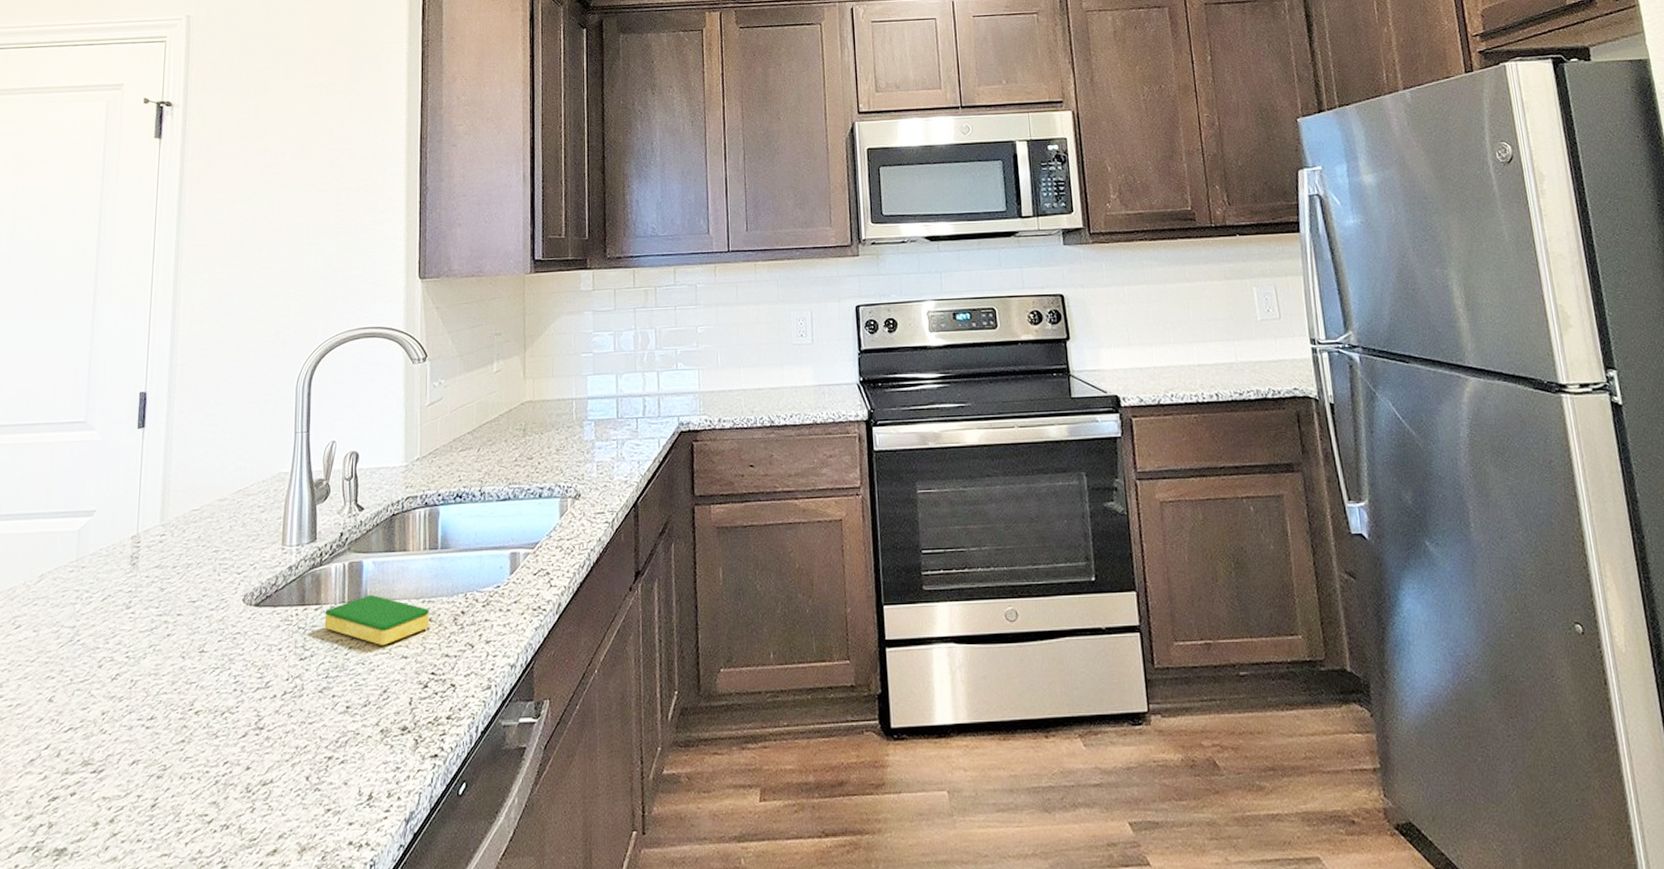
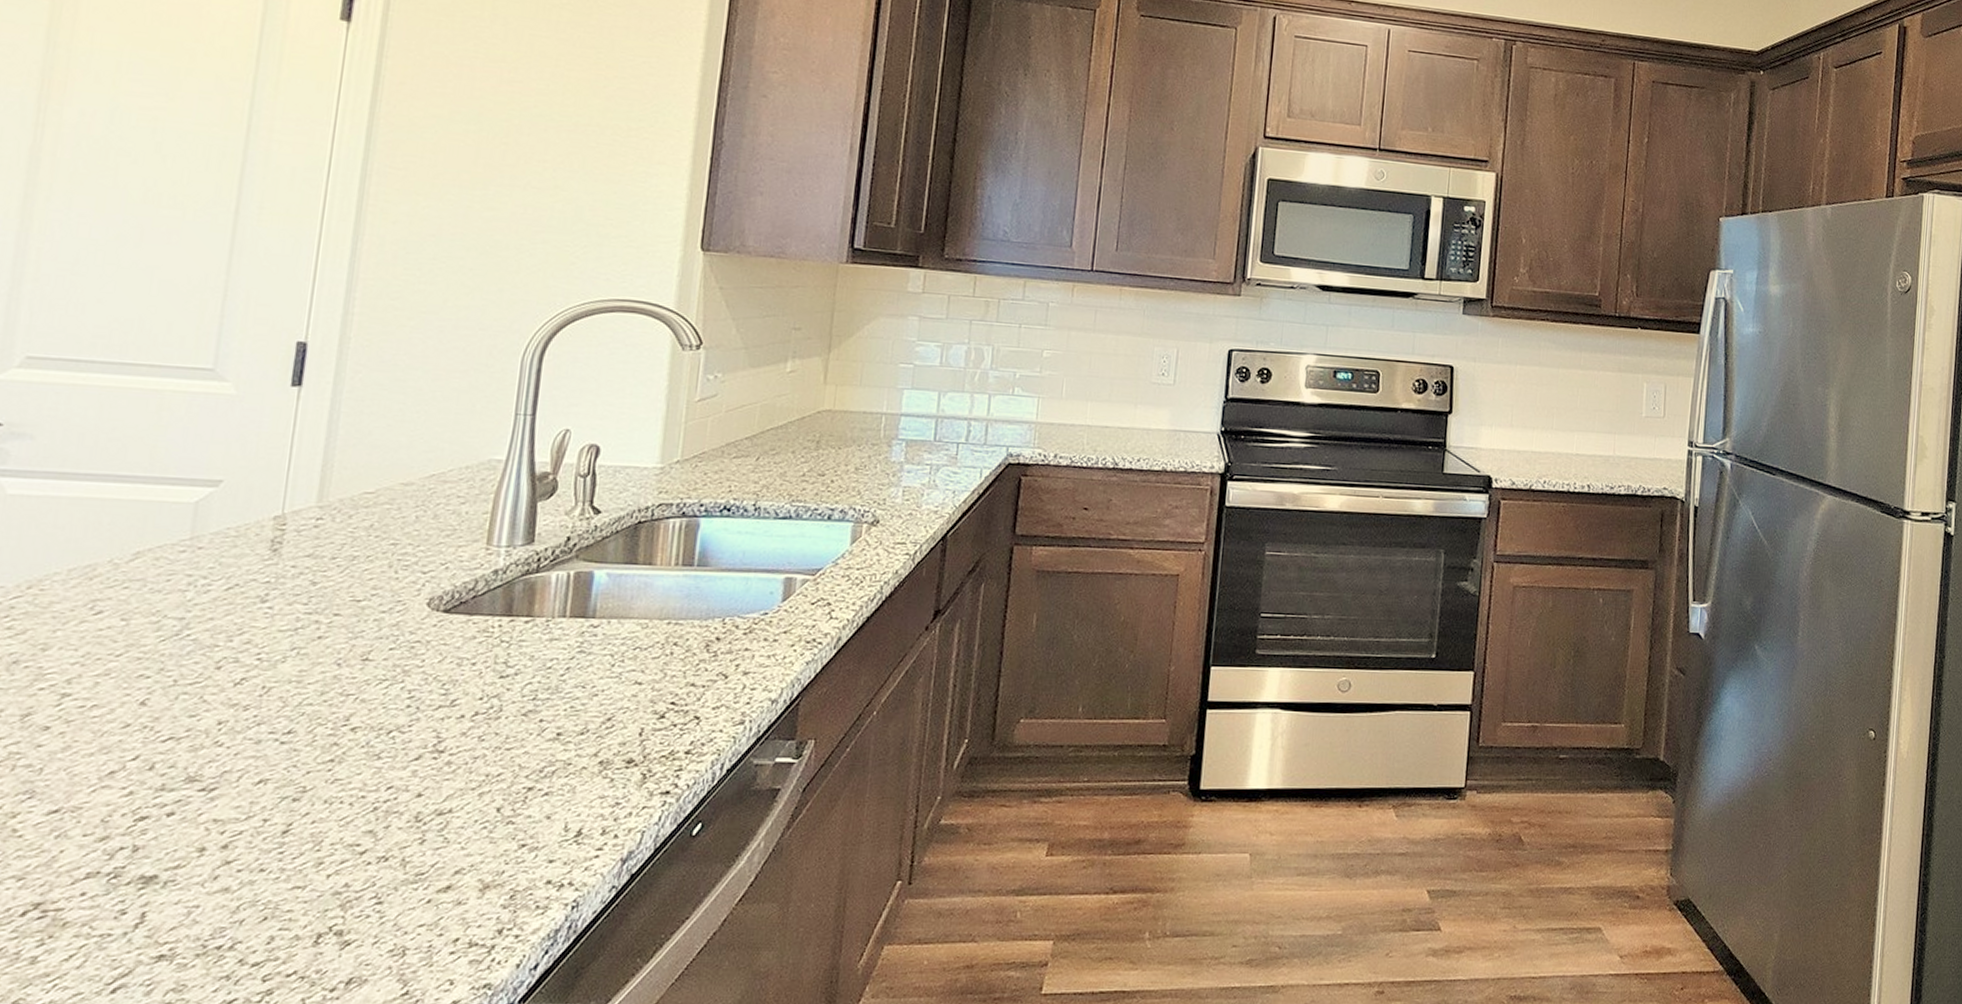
dish sponge: present [324,595,429,646] -> none [536,611,676,669]

